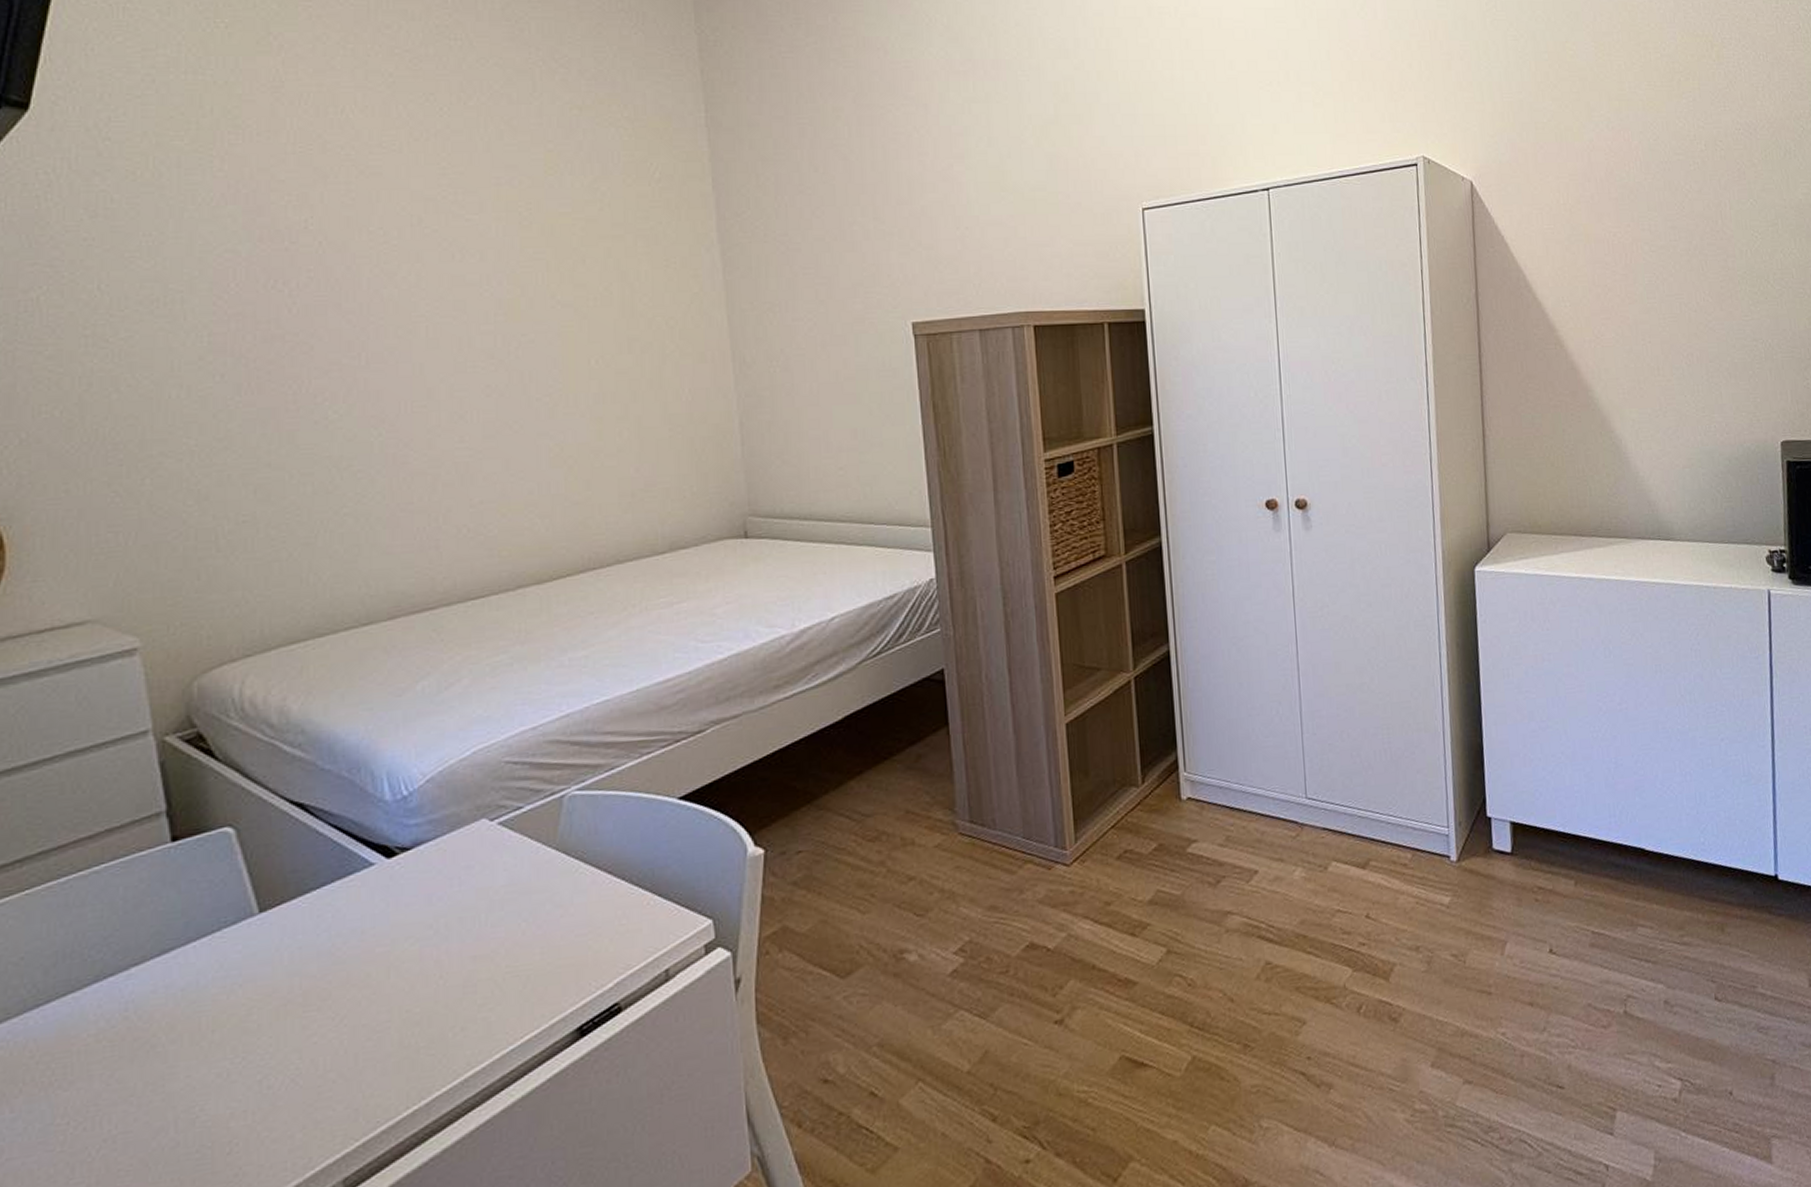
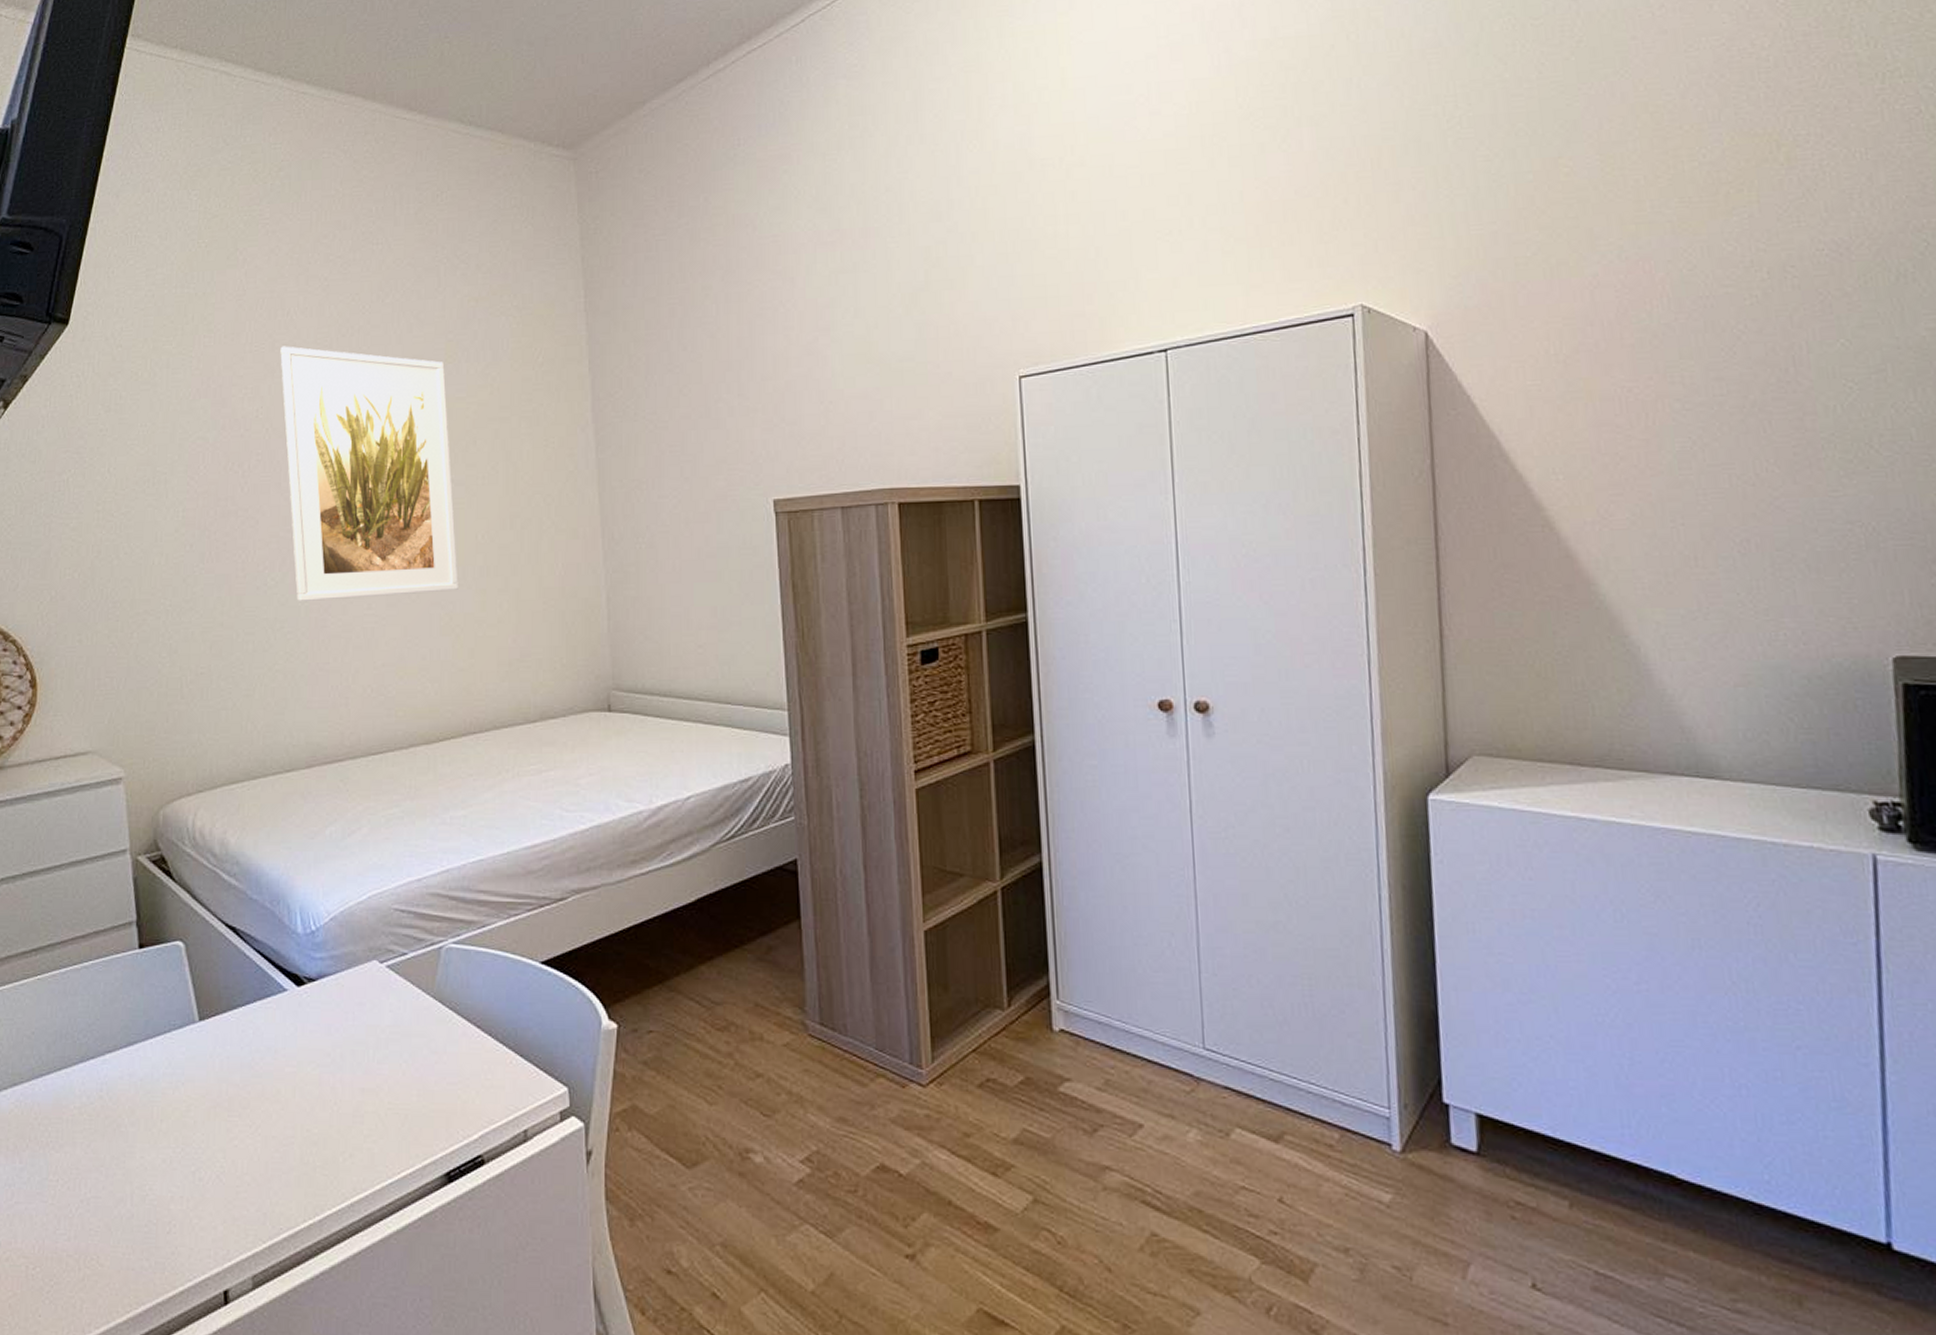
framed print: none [334,148,570,436] -> present [280,346,458,601]

